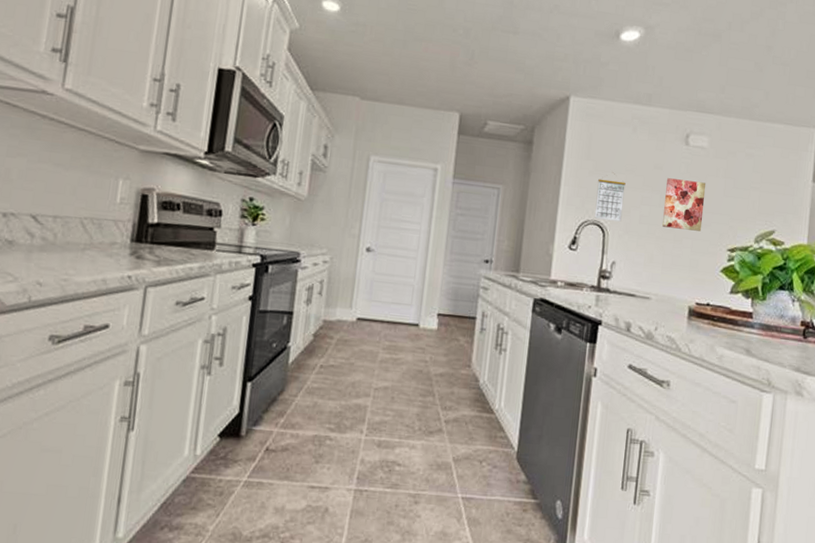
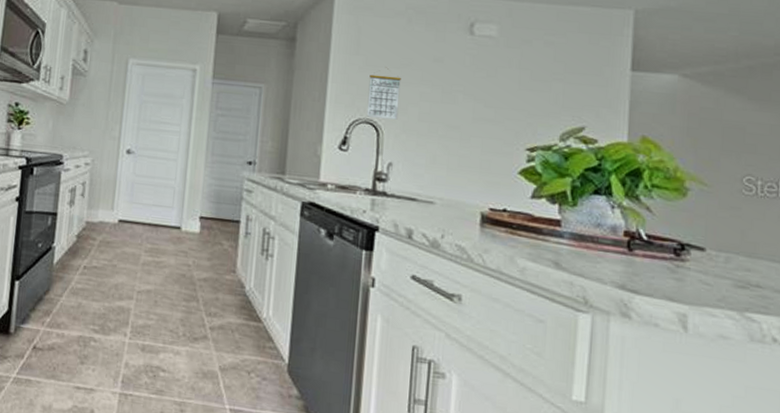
wall art: present [662,178,706,232] -> none [446,71,497,129]

